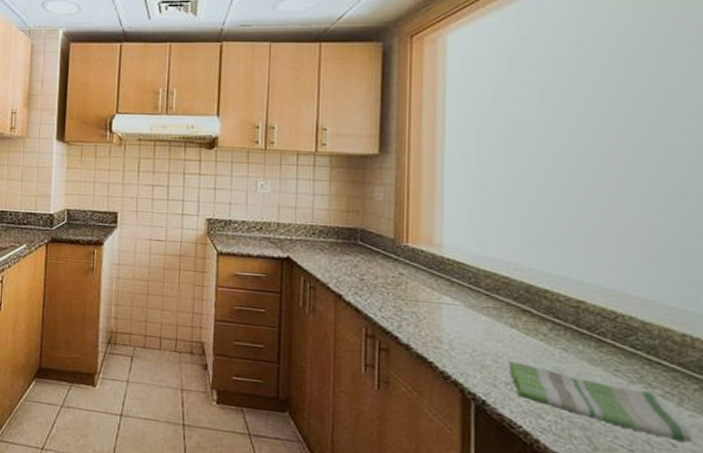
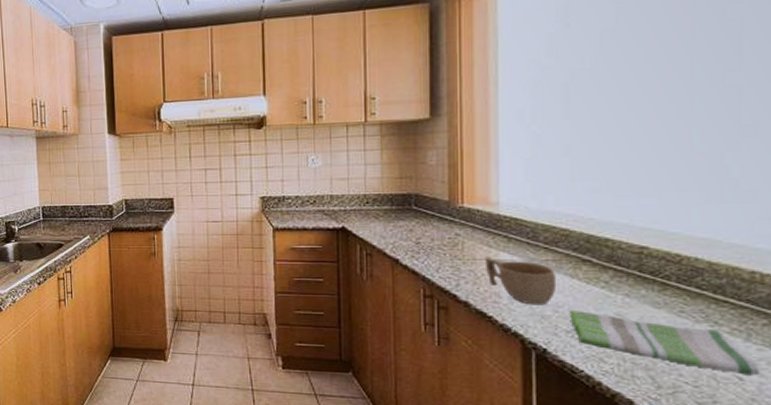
cup: none [427,298,497,354] -> present [484,256,557,305]

